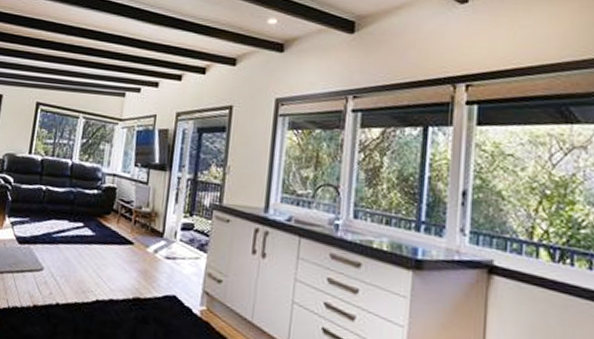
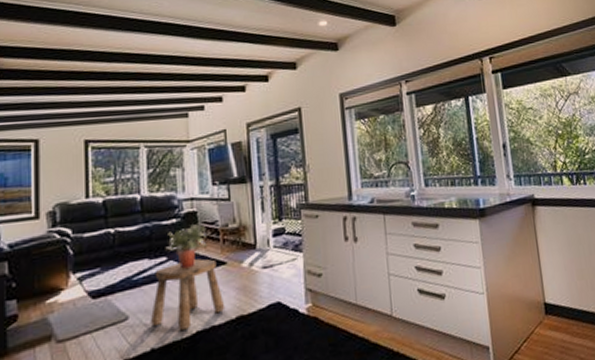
stool: none [59,231,126,295] -> present [150,259,226,330]
potted plant: none [83,199,121,239] -> present [165,224,208,269]

